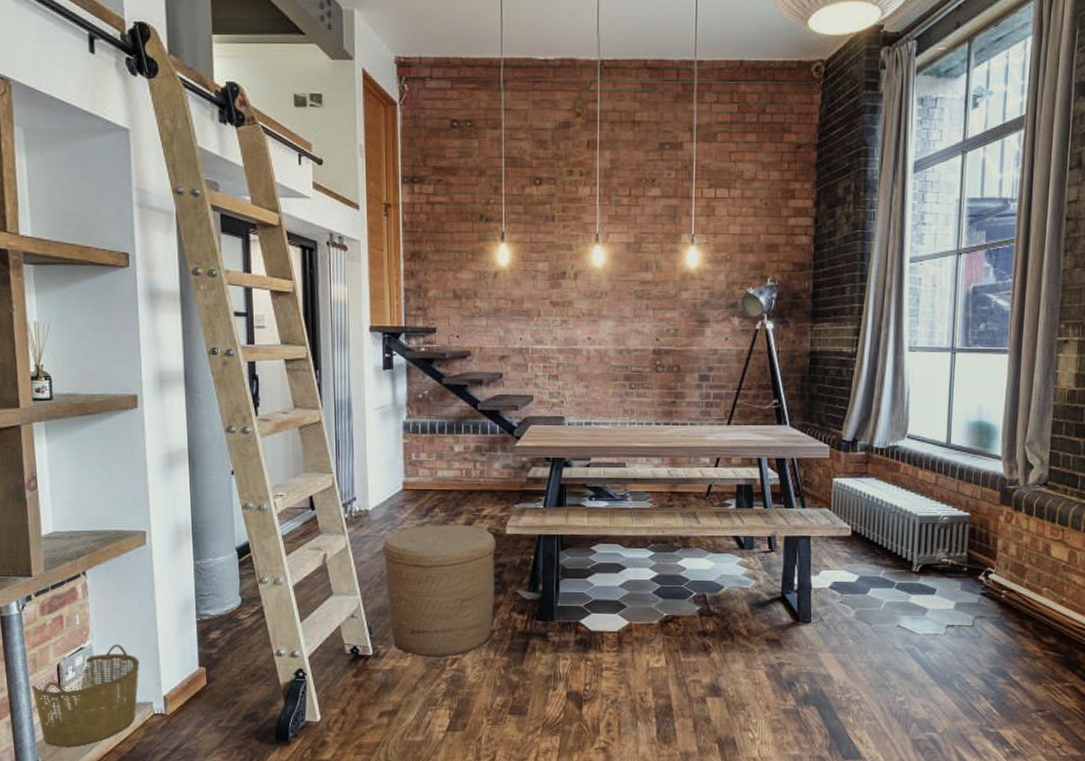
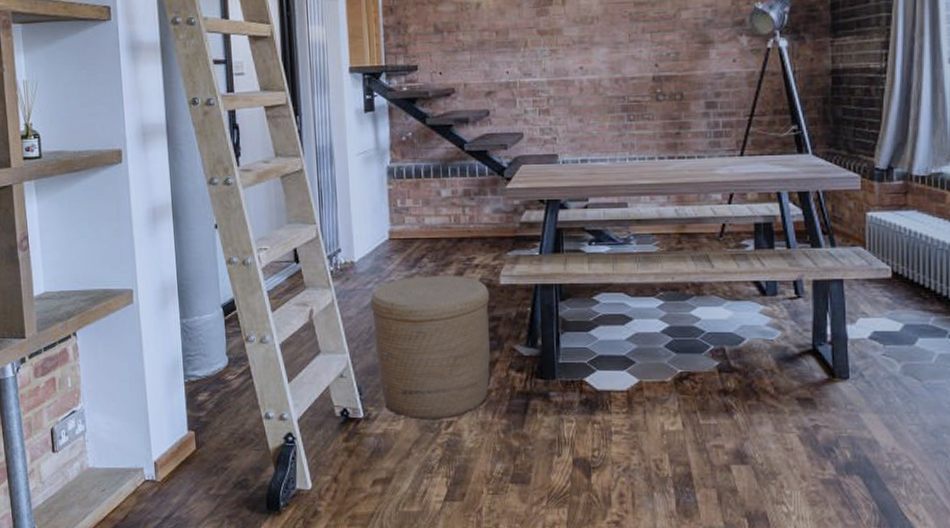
basket: present [31,644,140,747] -> none [27,407,130,515]

